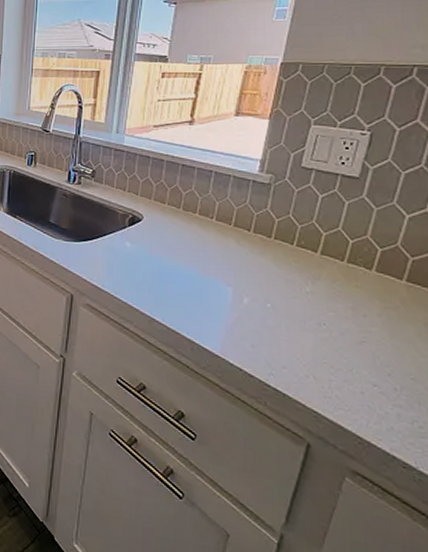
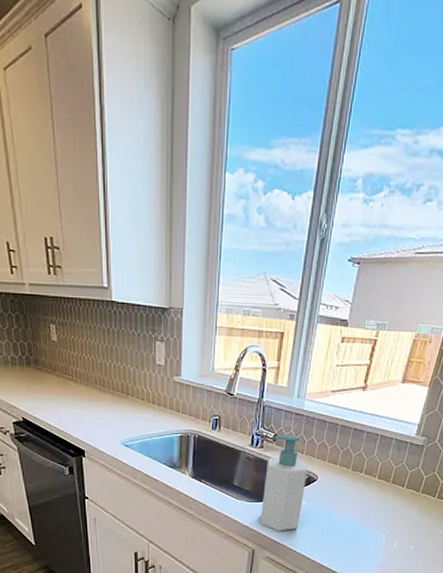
soap bottle: none [78,170,131,276] -> present [260,434,308,531]

